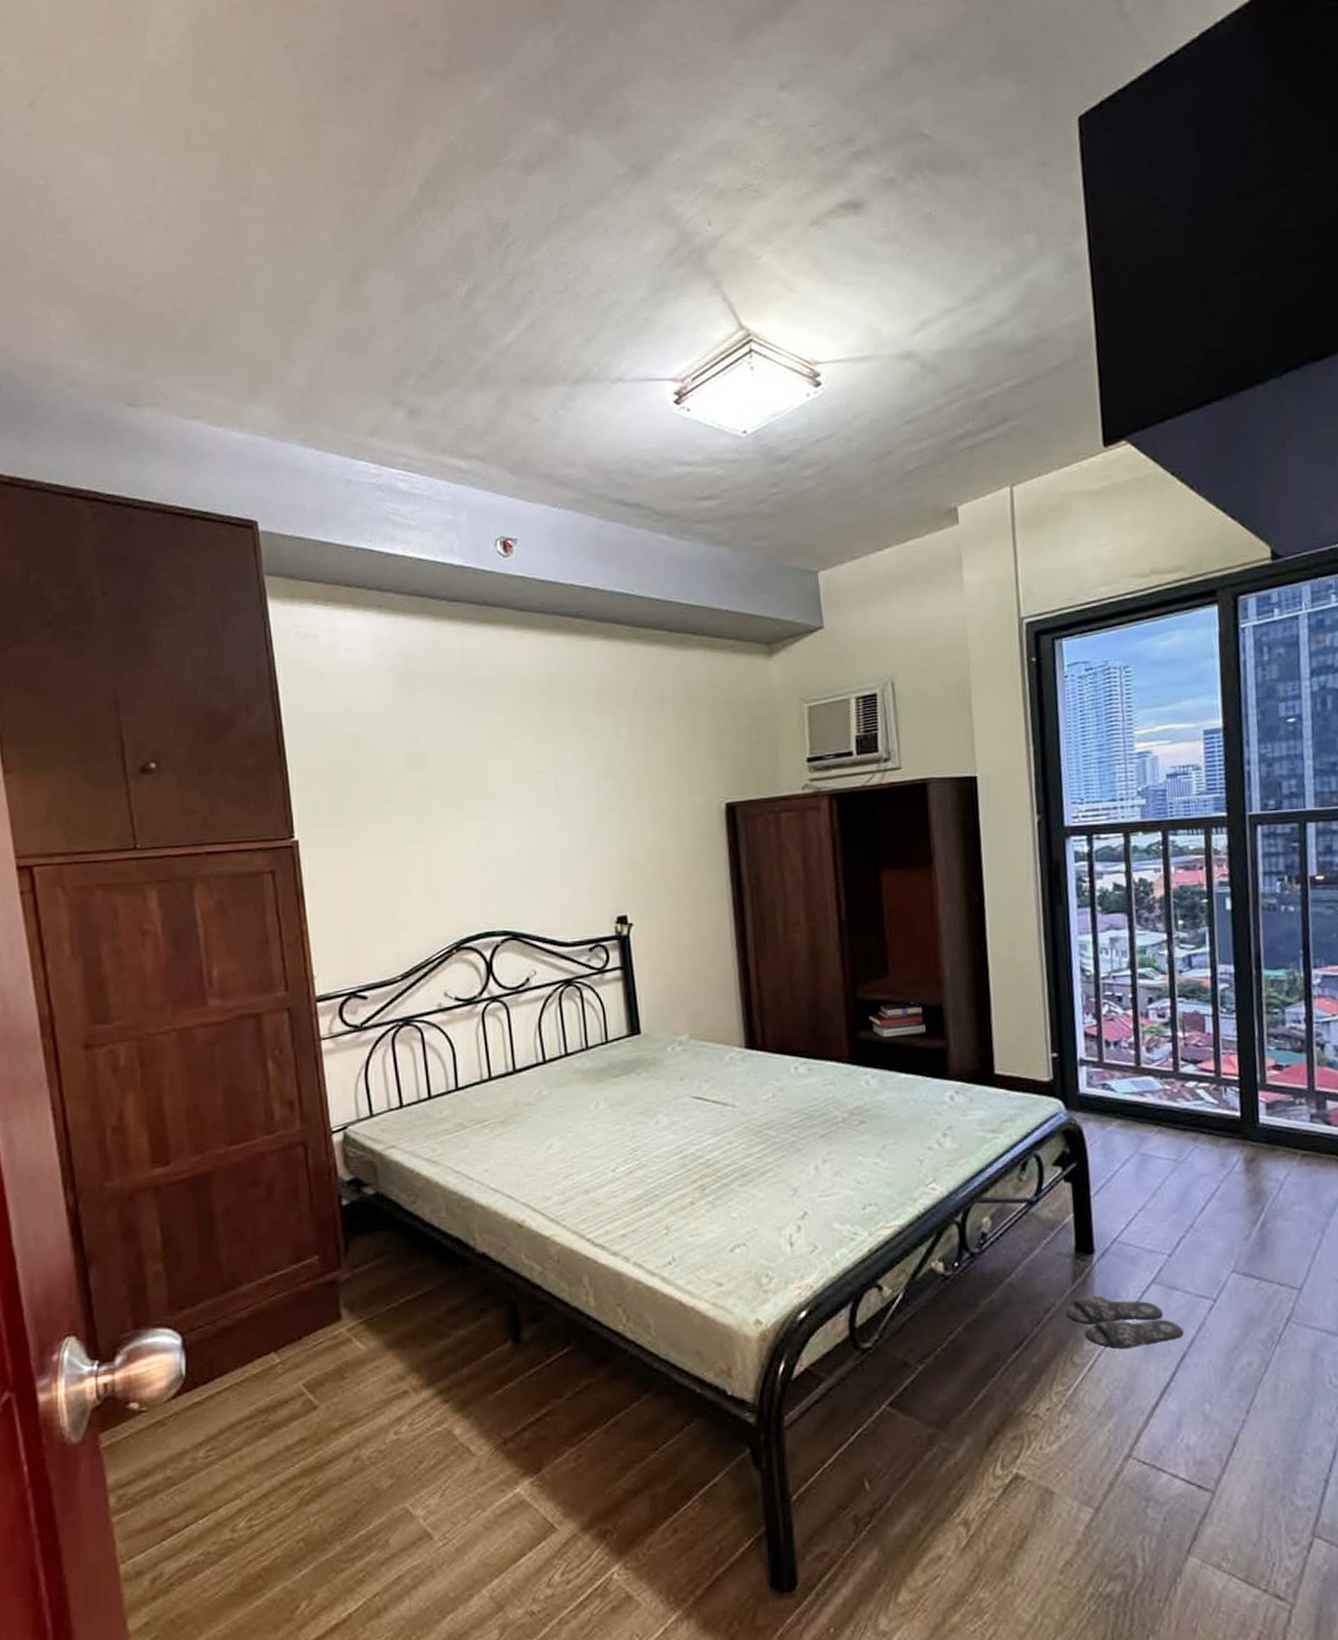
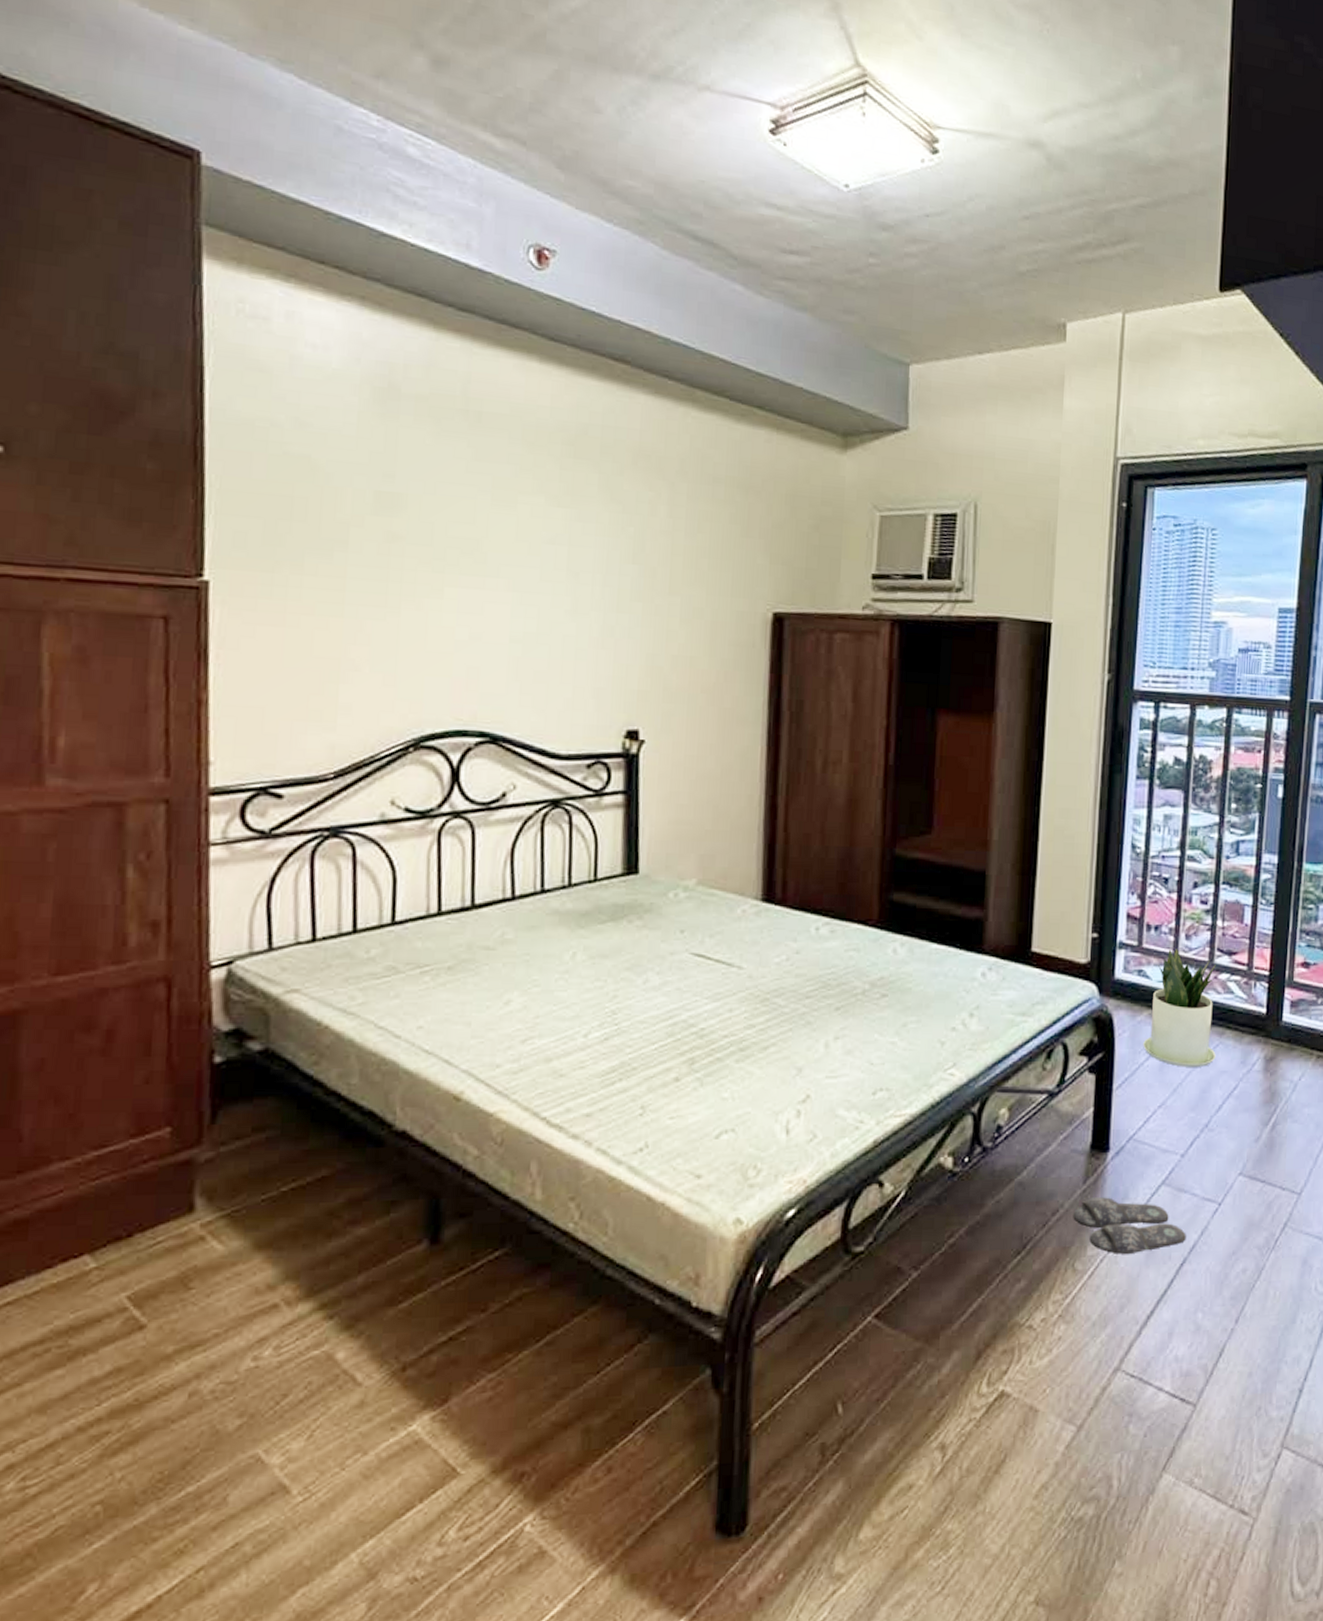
books: present [868,1002,926,1037] -> none [904,864,965,902]
planter: none [1116,1061,1193,1172] -> present [1143,949,1216,1067]

